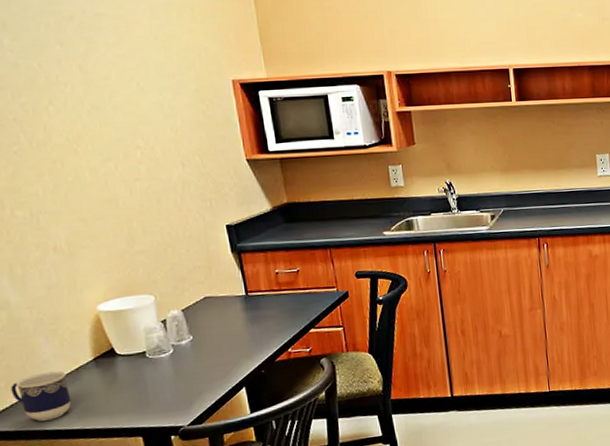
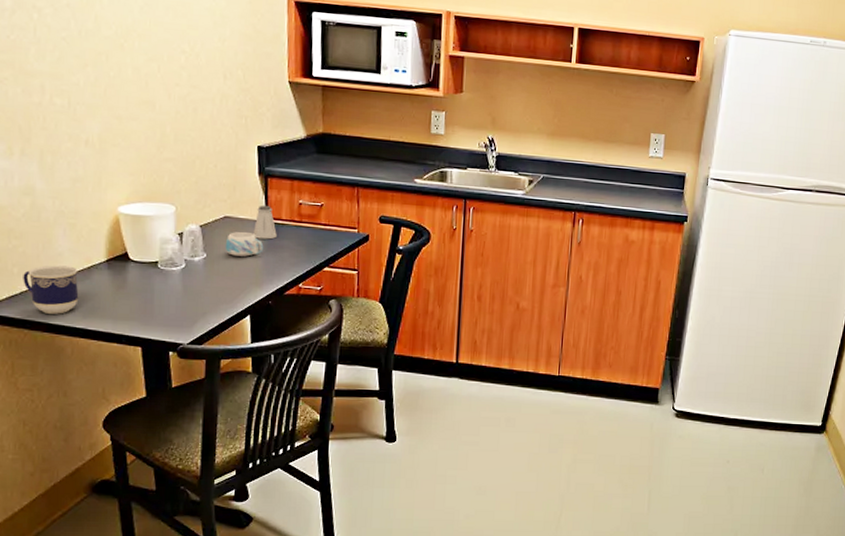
mug: none [209,308,248,333] -> present [225,232,264,257]
saltshaker: none [235,279,259,313] -> present [253,205,277,240]

